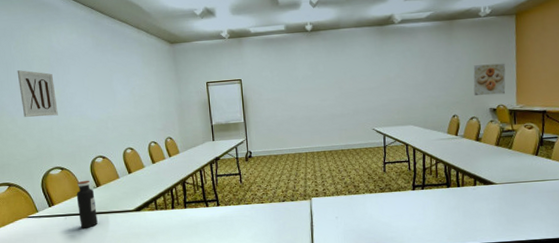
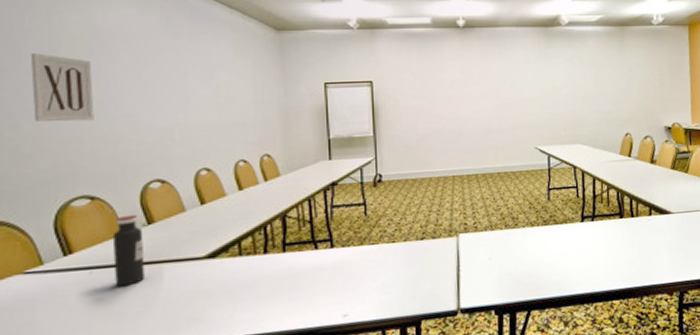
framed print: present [473,63,506,96] -> none [646,77,680,112]

